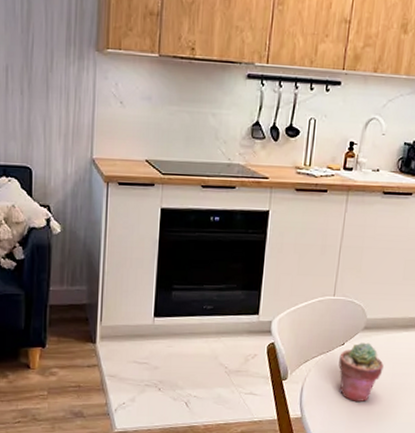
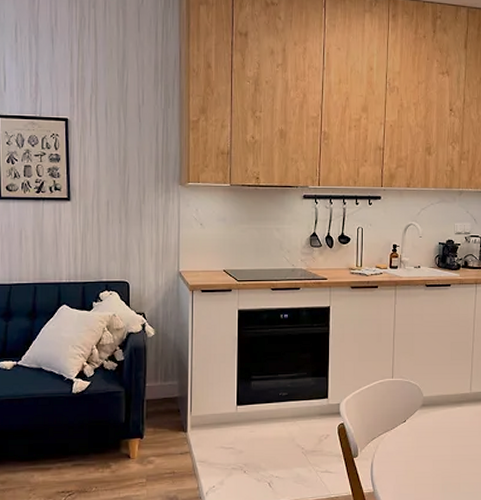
potted succulent: present [338,342,384,403] -> none [403,419,443,475]

